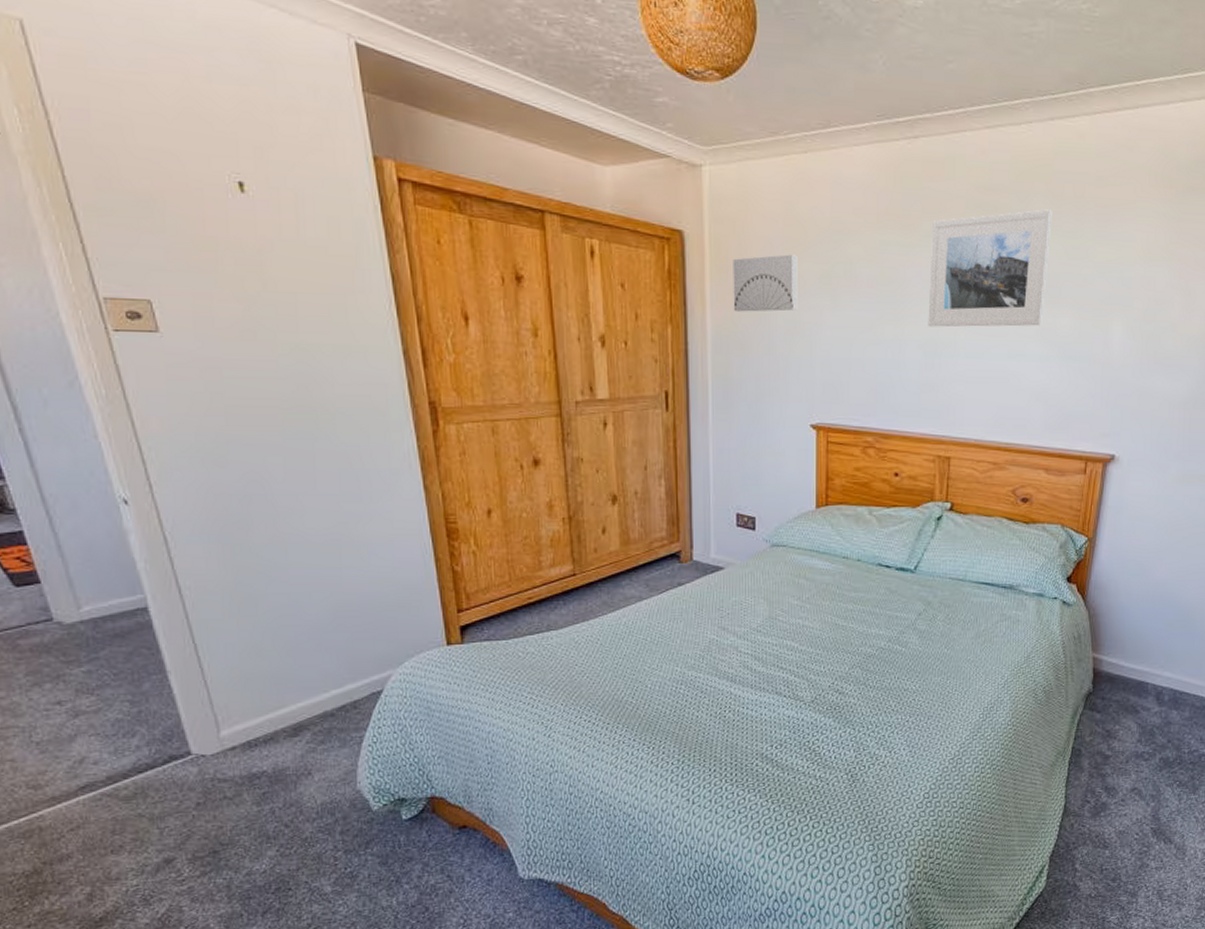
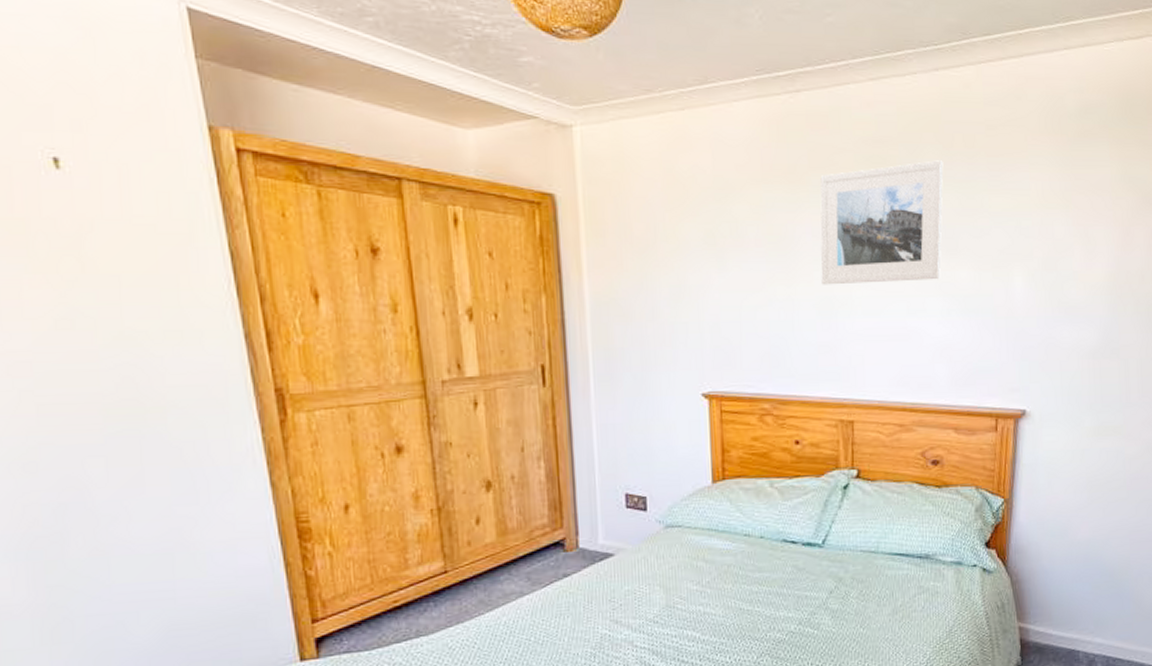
wall art: present [733,254,798,312] -> none [610,215,682,277]

